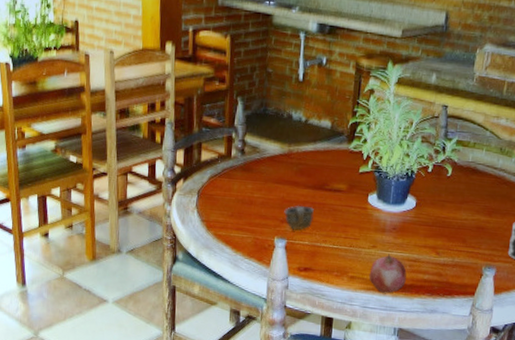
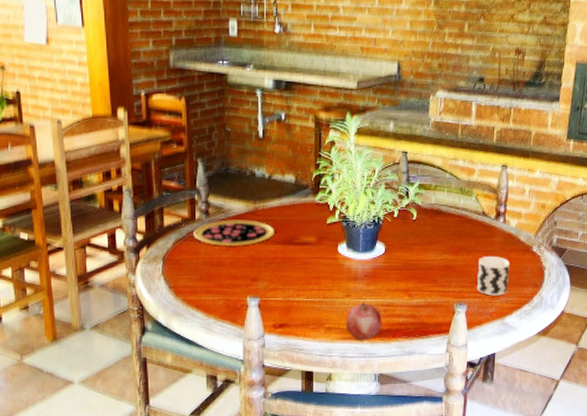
pizza: none [228,160,307,187] -> present [193,220,274,247]
cup: present [284,205,314,230] -> none [255,261,285,287]

